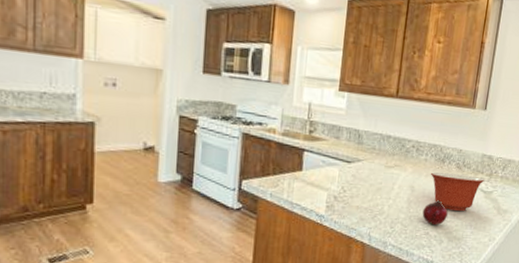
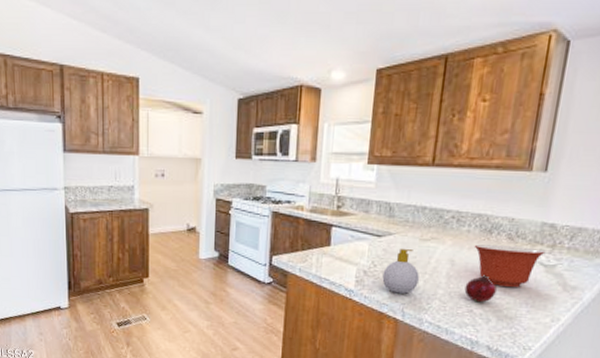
soap bottle: none [351,174,384,219] -> present [382,248,419,294]

